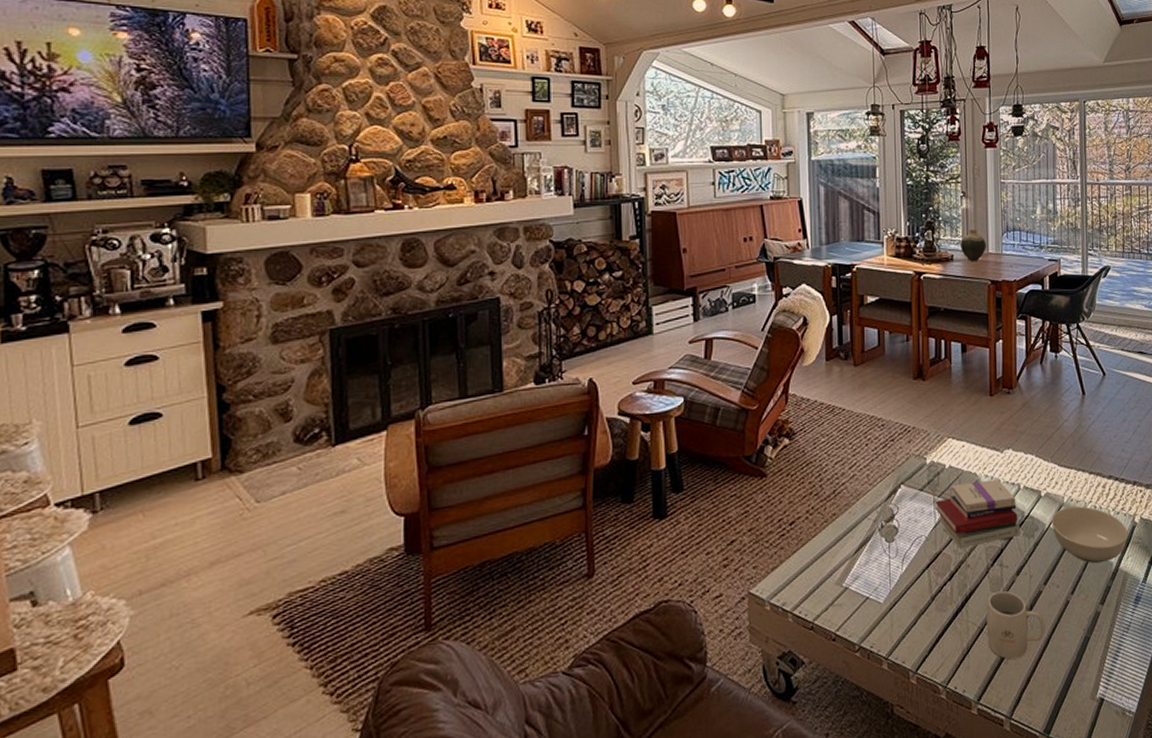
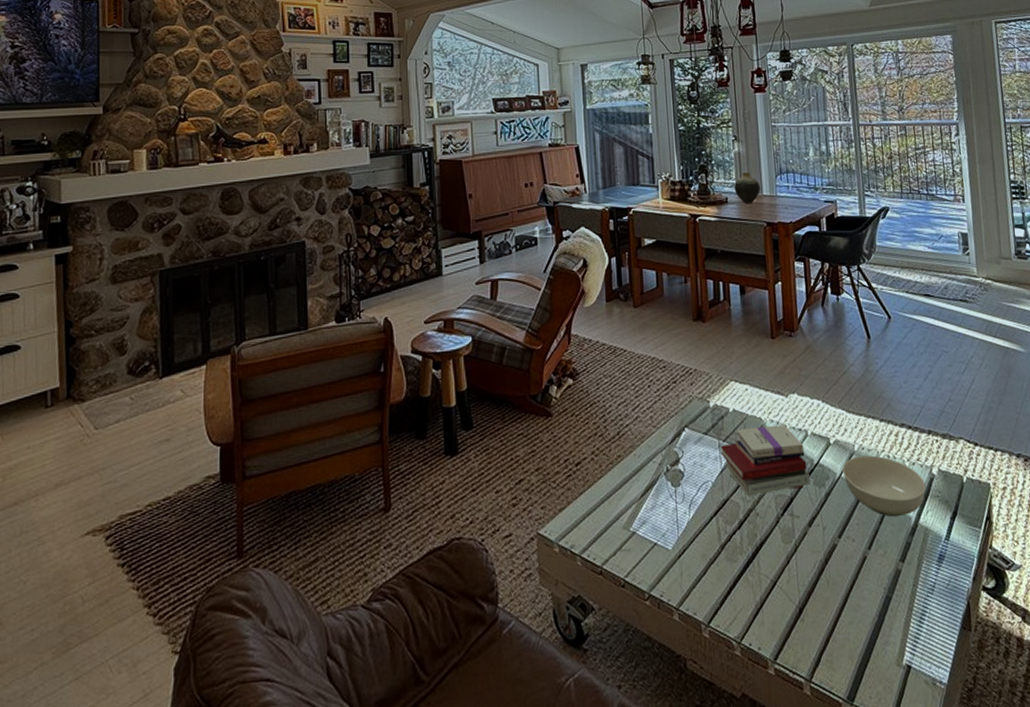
mug: present [986,590,1045,660] -> none [778,542,843,617]

